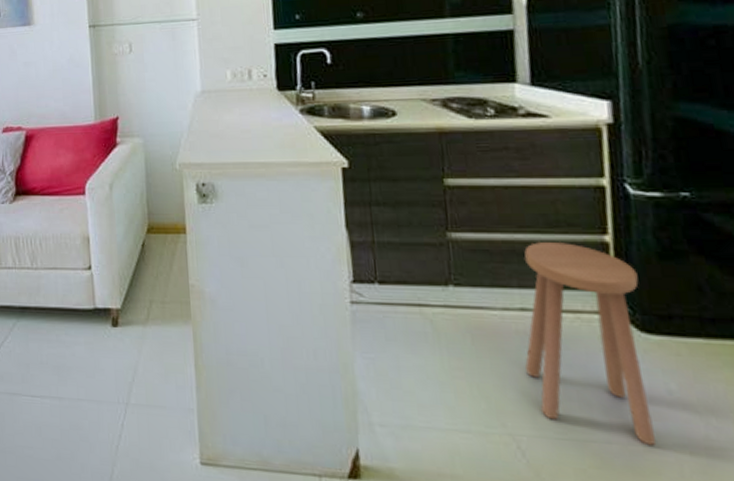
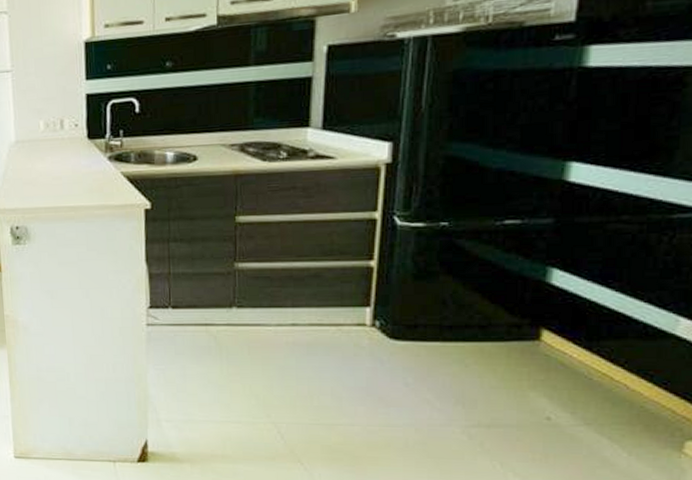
stool: present [524,242,657,446] -> none [291,268,394,426]

